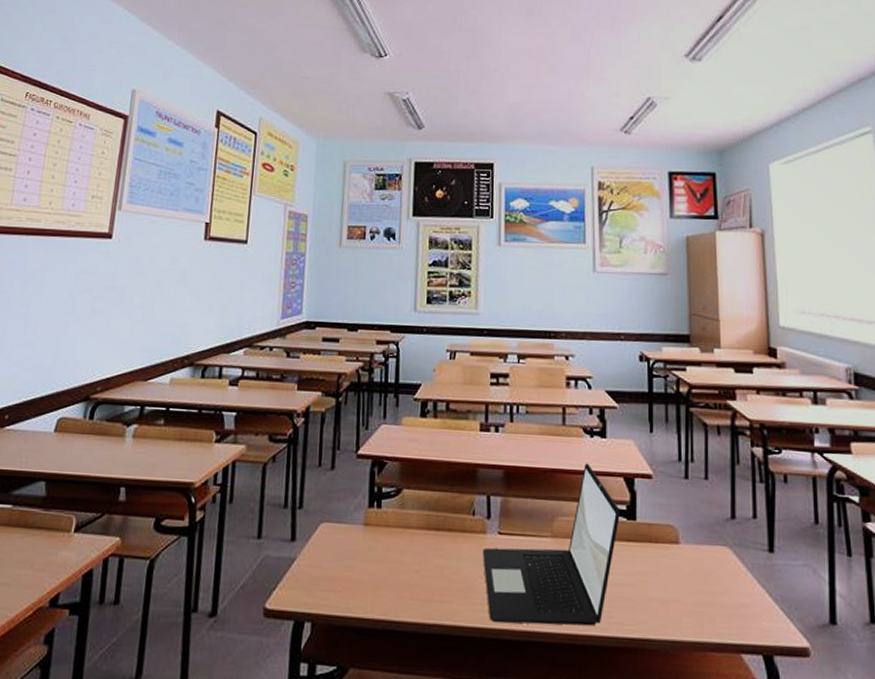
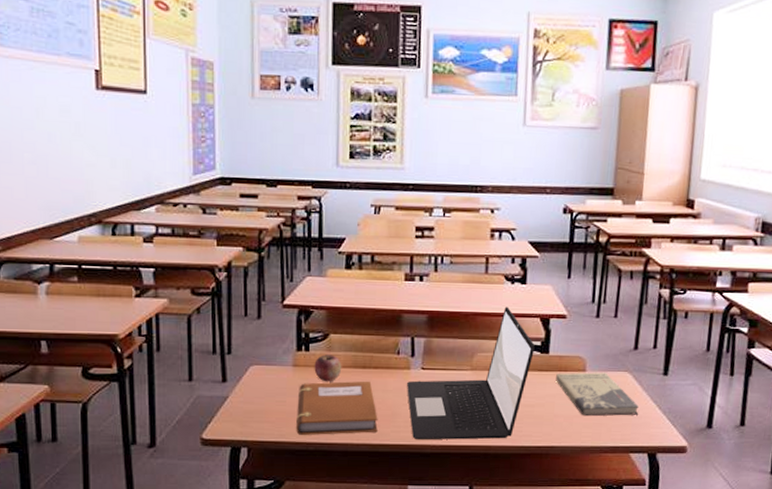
notebook: none [364,545,452,611] -> present [296,381,378,435]
apple: none [385,513,415,546] -> present [314,354,342,382]
book: none [646,544,746,603] -> present [556,372,639,417]

